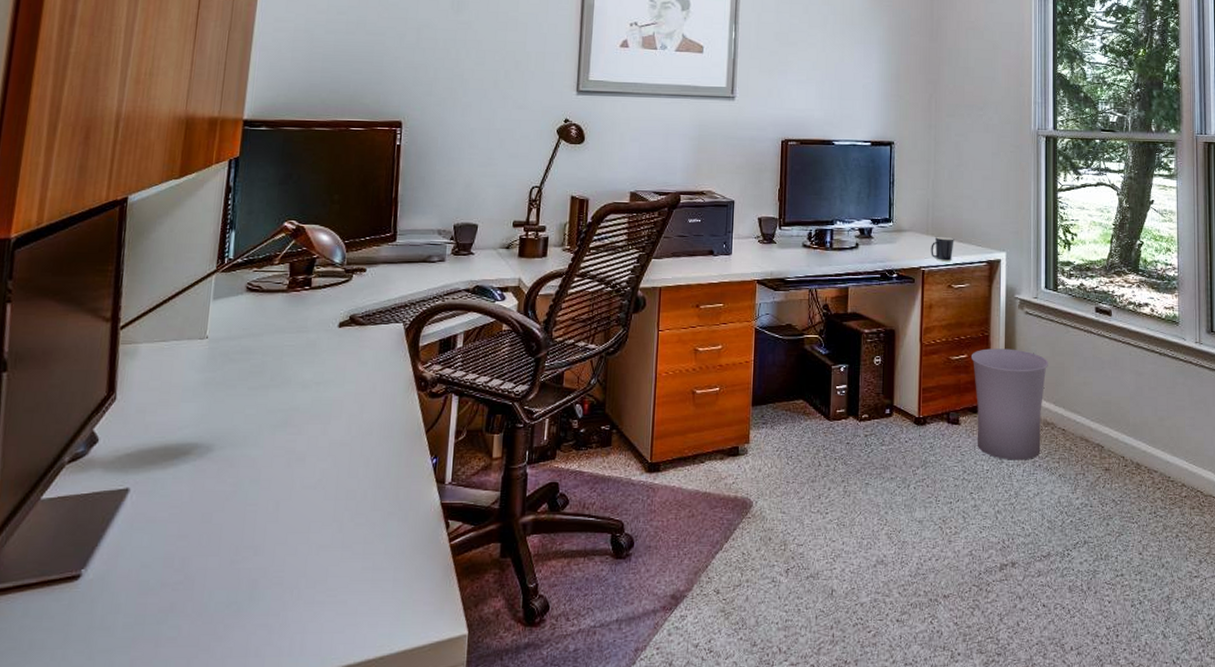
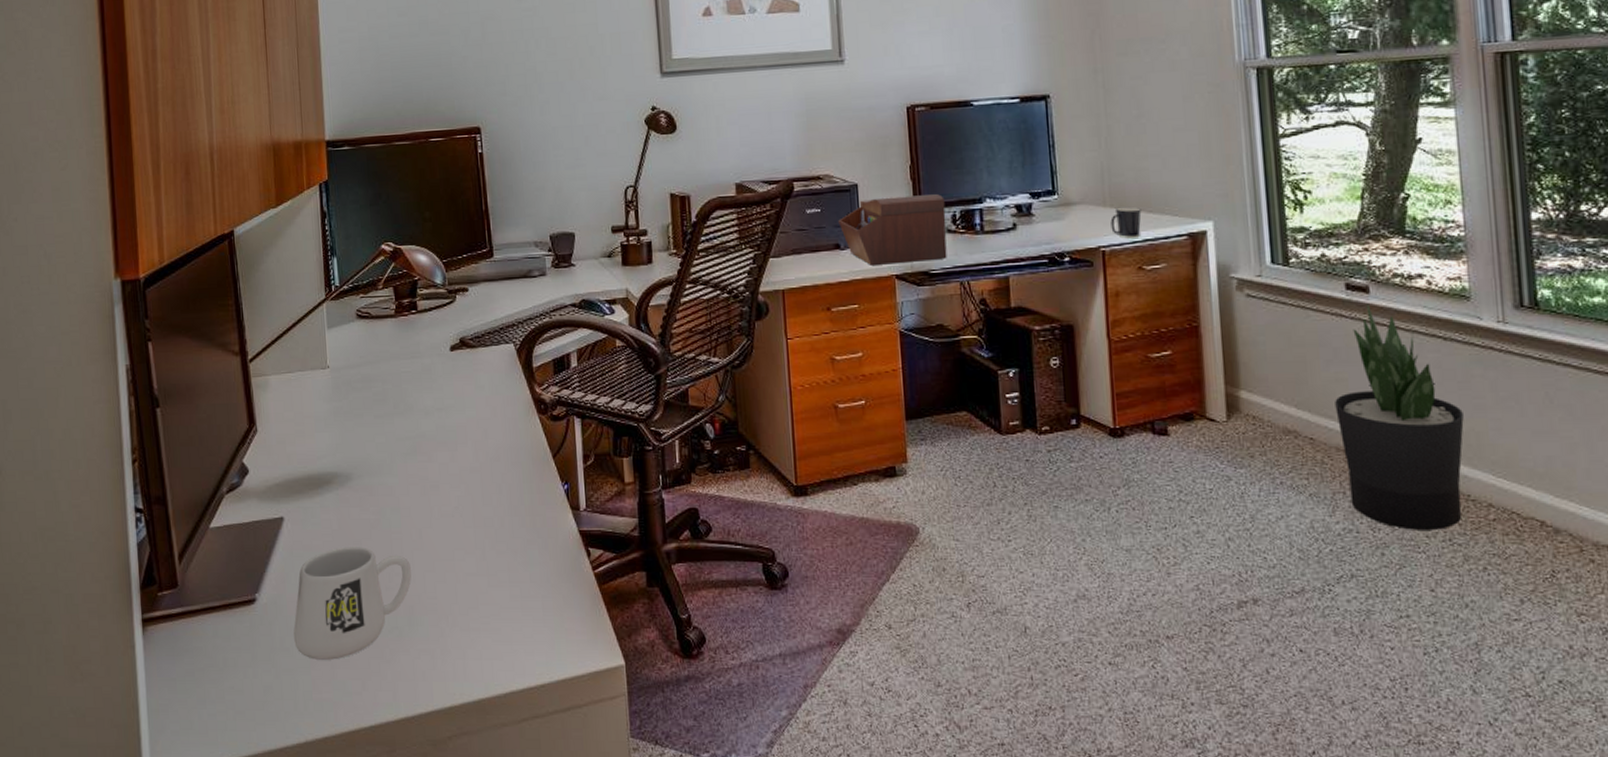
mug: none [117,519,262,638] -> present [293,547,412,660]
sewing box: none [714,214,804,271] -> present [838,194,947,265]
waste bin: present [970,348,1048,460] -> none [1176,341,1284,477]
planter: none [1082,324,1169,505] -> present [1335,303,1464,530]

